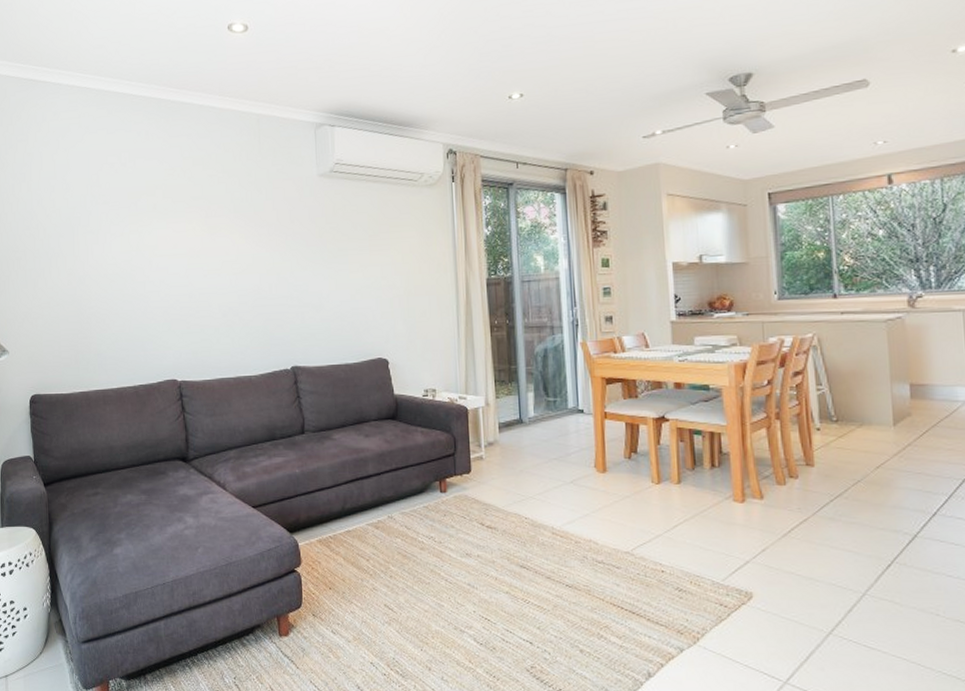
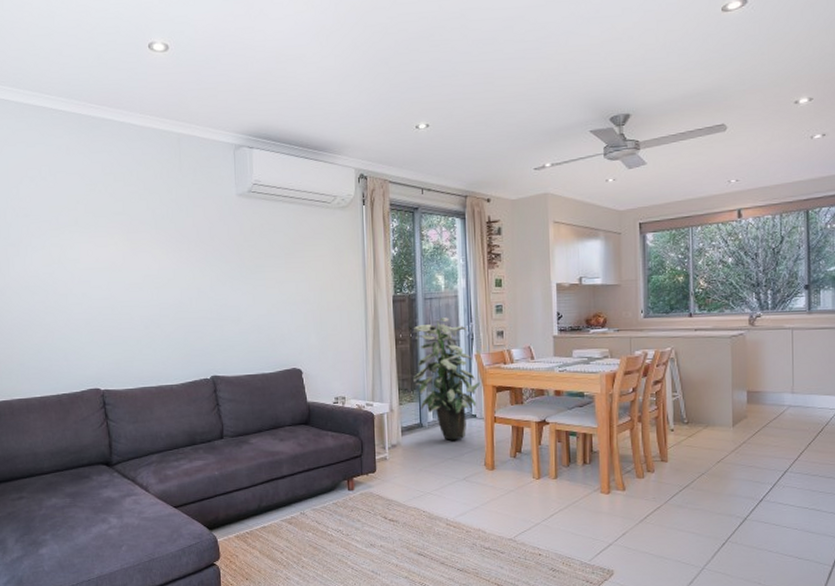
indoor plant: none [509,302,588,438] -> present [413,317,480,440]

